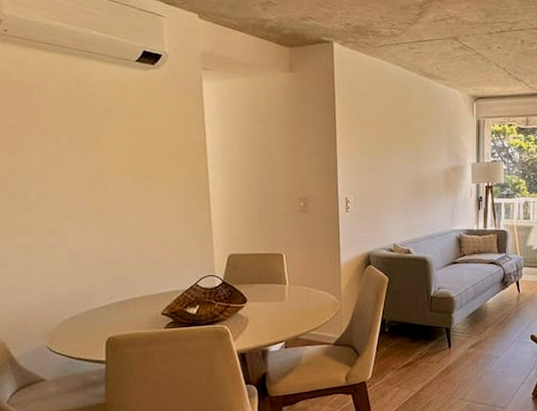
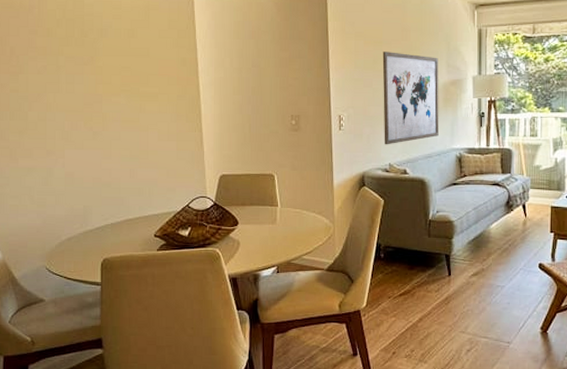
wall art: none [387,139,441,226] -> present [382,52,439,145]

